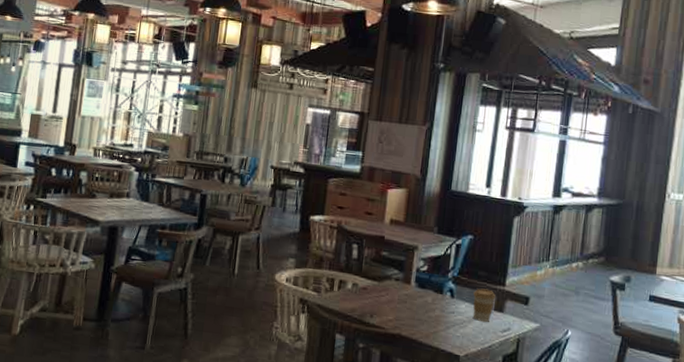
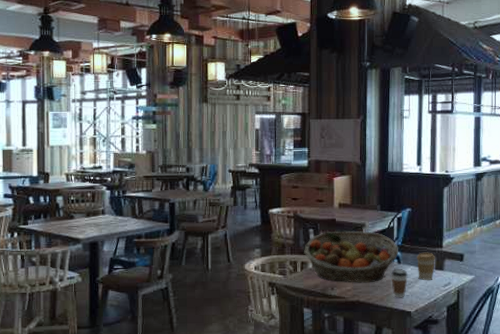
fruit basket: none [344,250,454,315] -> present [304,230,399,283]
coffee cup: none [441,303,461,338] -> present [391,269,408,298]

